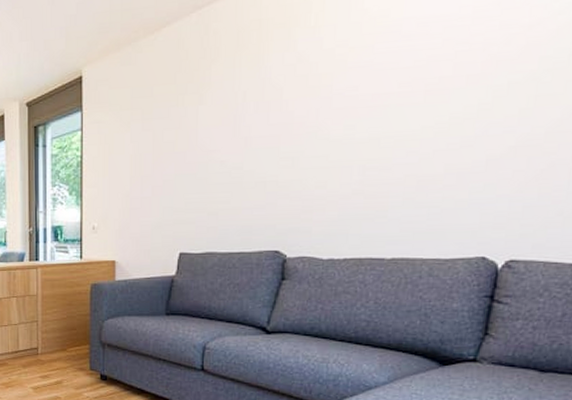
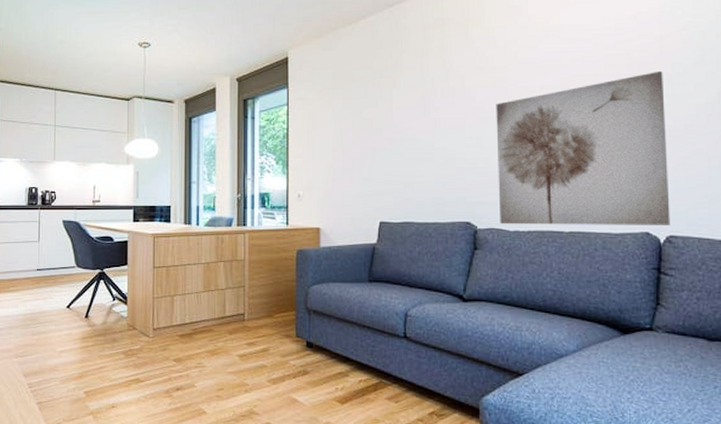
wall art: none [312,67,527,252] -> present [496,70,671,225]

